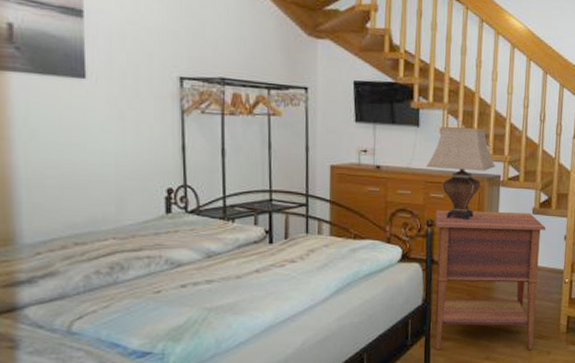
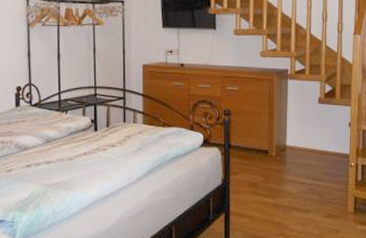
table lamp: present [426,127,496,220] -> none [223,29,284,110]
nightstand: present [435,210,546,351] -> none [231,101,332,228]

